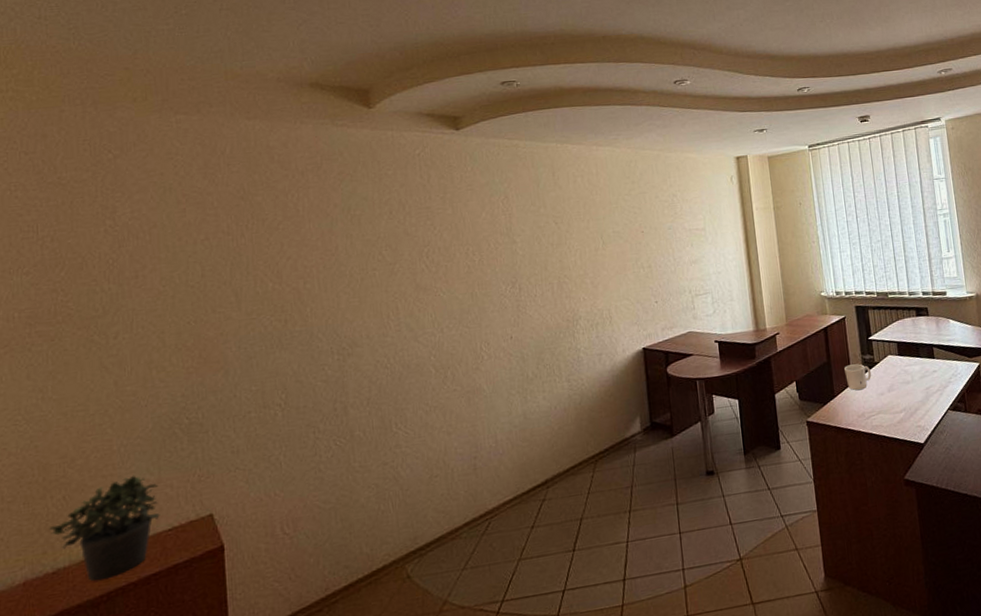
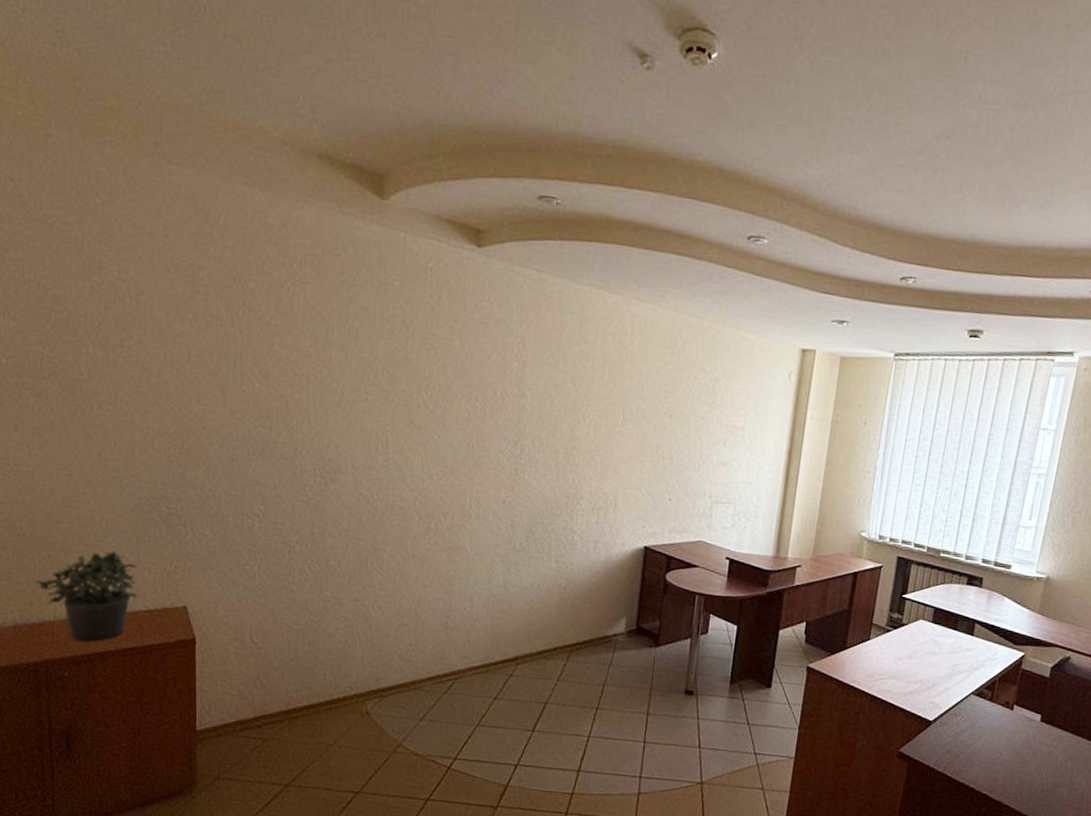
mug: present [844,363,872,391] -> none [863,619,896,649]

